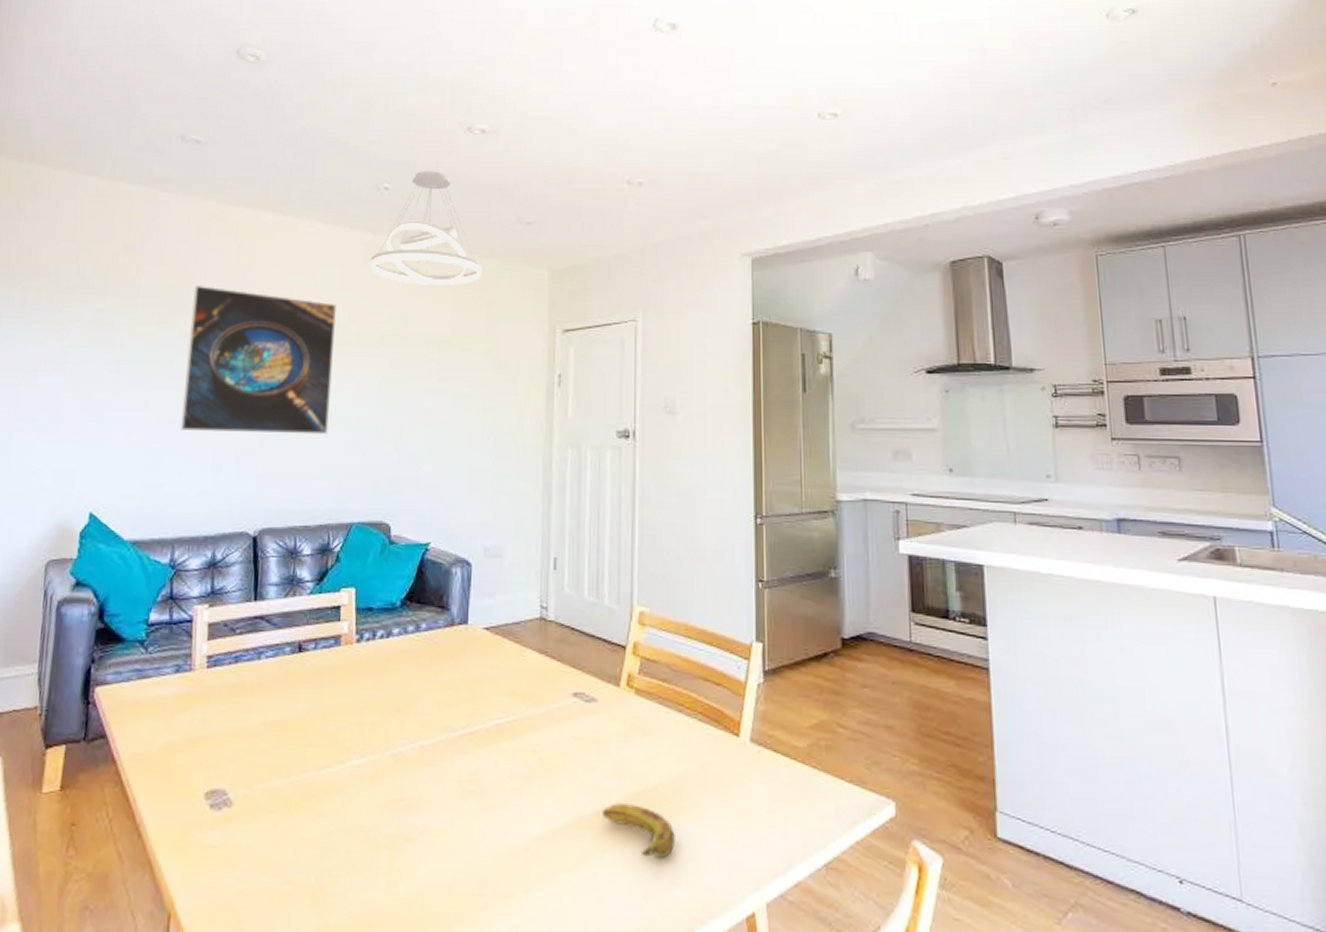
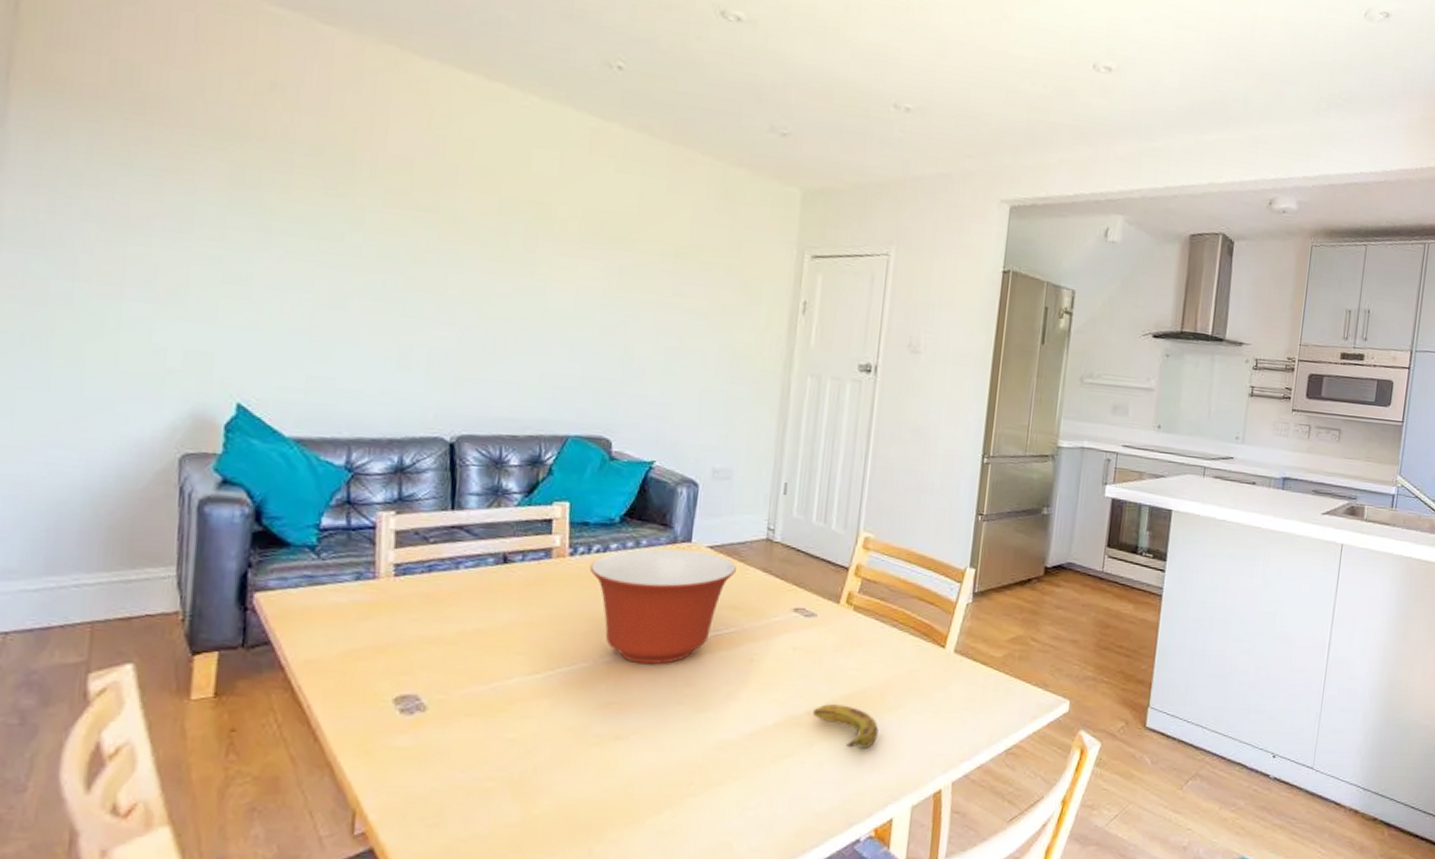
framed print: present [179,284,336,435] -> none [354,148,555,341]
pendant light: present [370,171,482,286] -> none [596,54,729,193]
mixing bowl: none [375,632,512,757] -> present [589,548,736,665]

